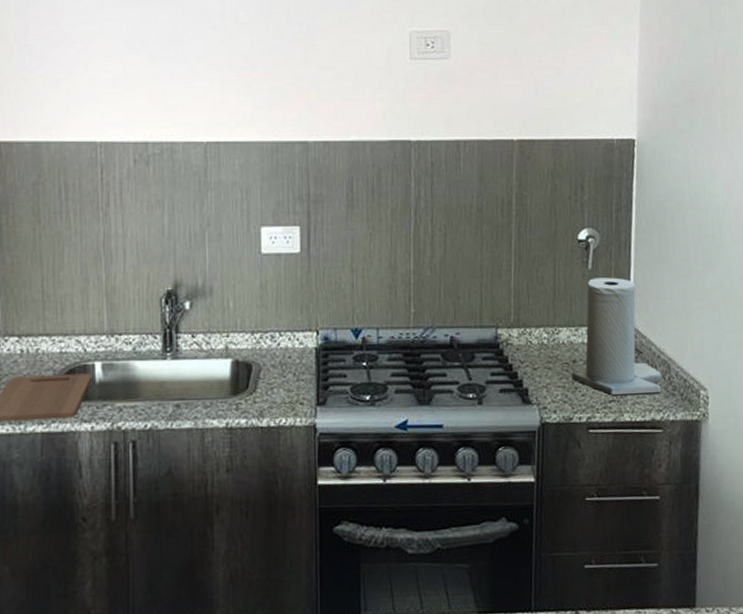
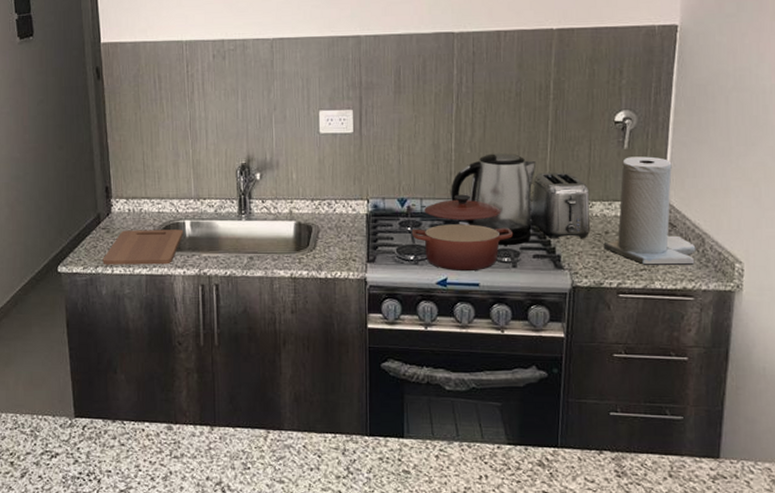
saucepan: none [367,322,479,412] -> present [411,194,514,272]
kettle: none [410,275,501,380] -> present [451,153,537,246]
toaster: none [495,295,557,370] -> present [530,172,590,238]

